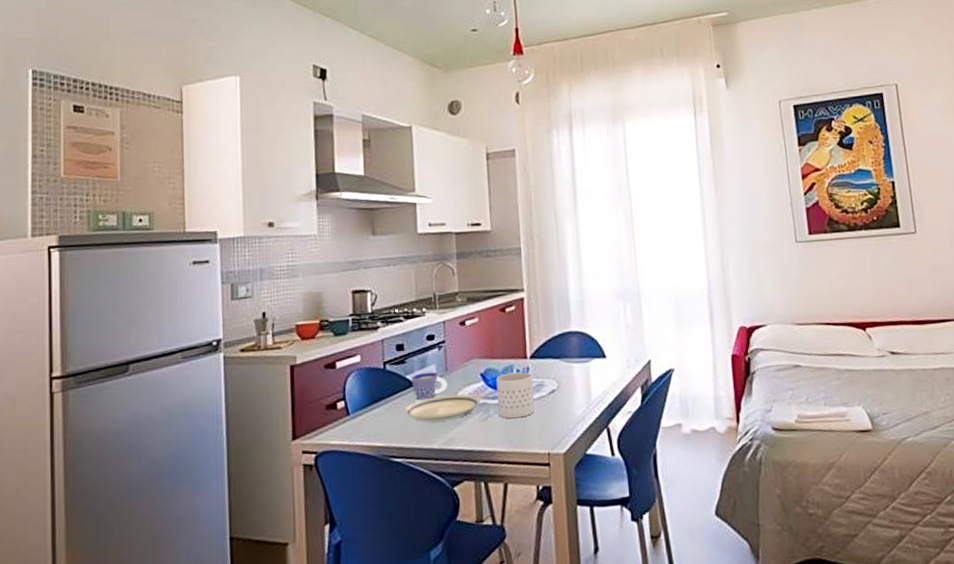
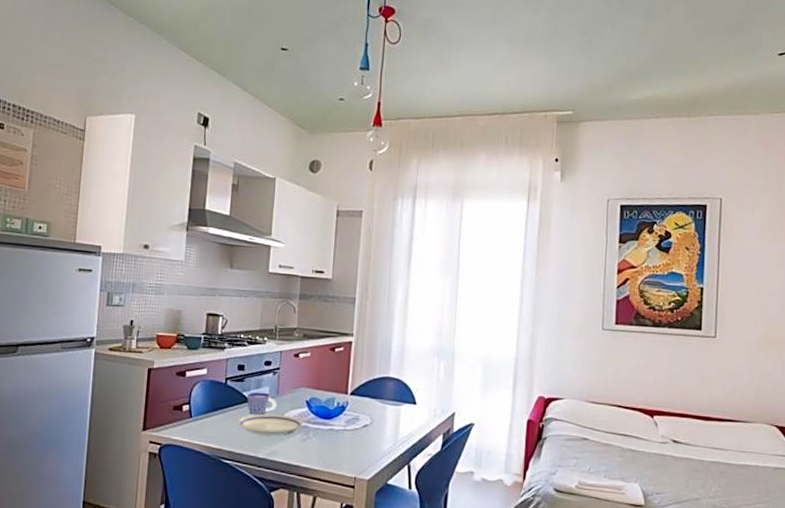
mug: present [496,371,535,419] -> none [317,404,351,444]

